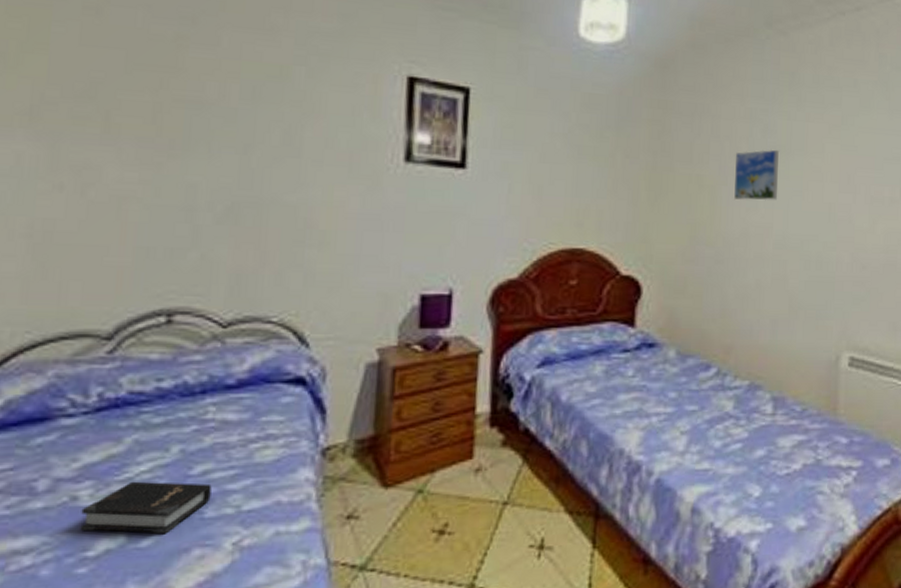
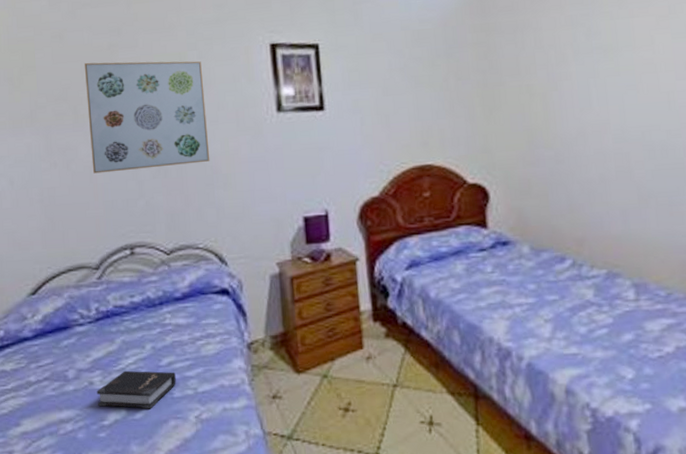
wall art: none [123,52,310,212] -> present [85,61,210,174]
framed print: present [734,149,780,201] -> none [561,49,610,102]

